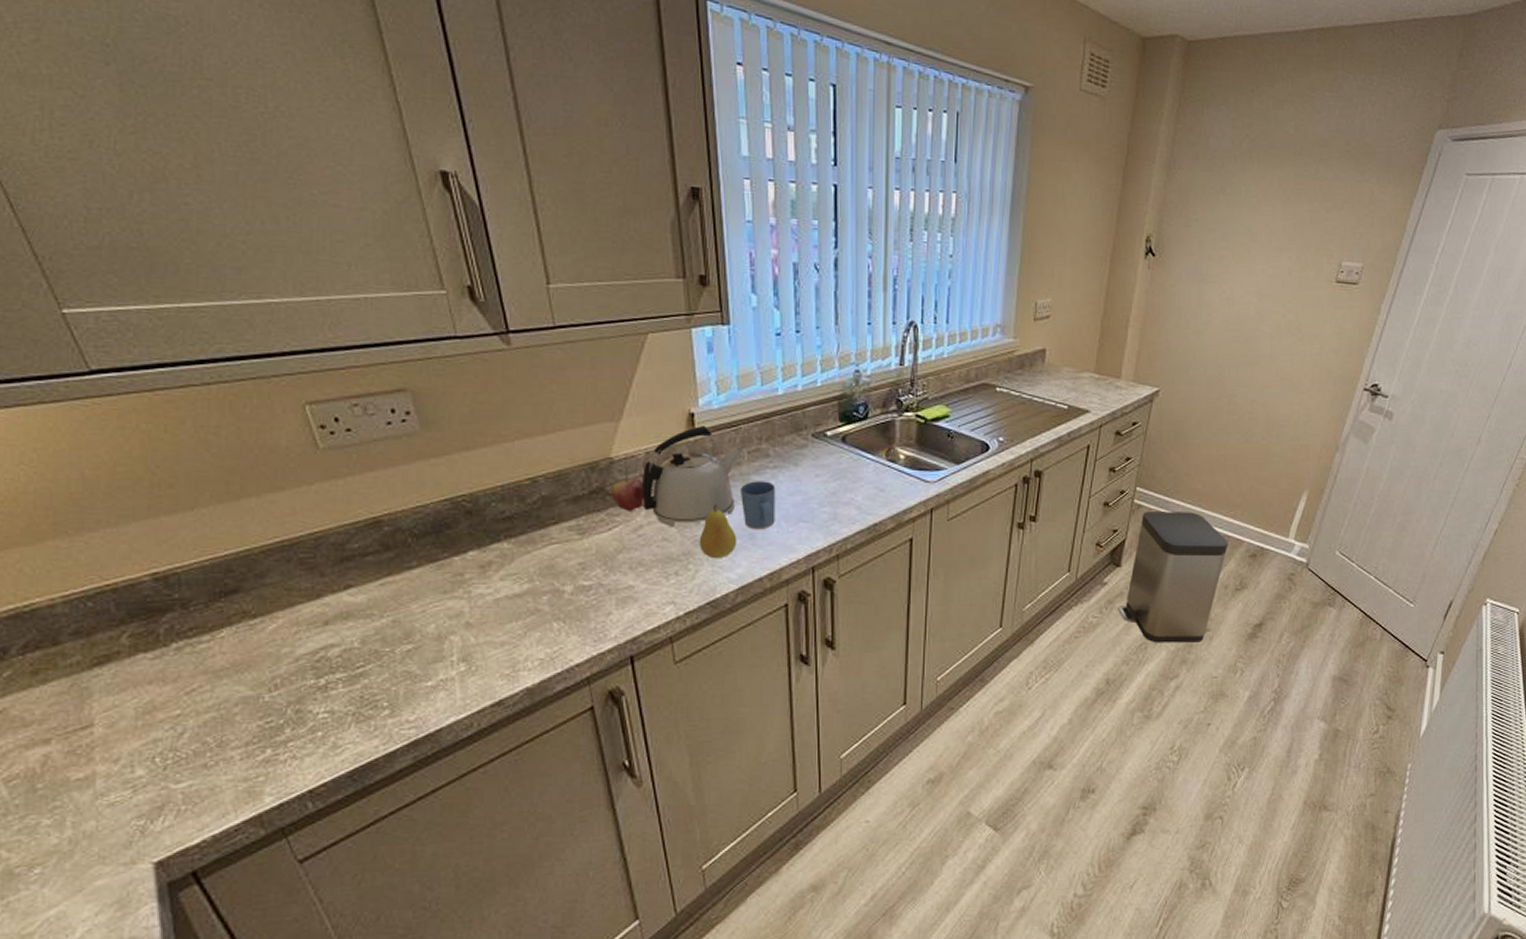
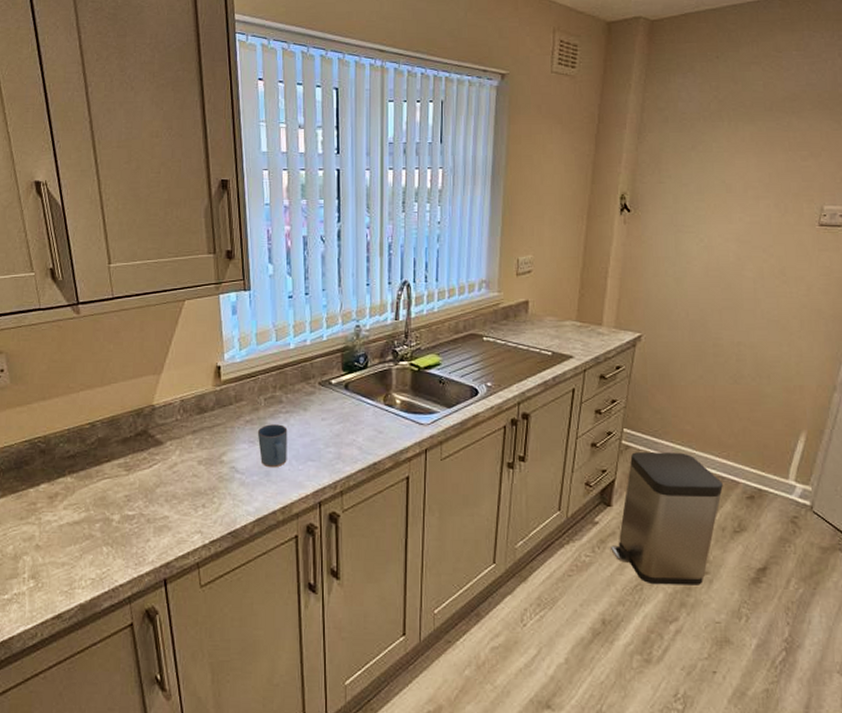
fruit: present [611,466,644,511] -> none [152,412,179,451]
kettle: present [642,425,743,525] -> none [177,376,260,463]
fruit: present [699,504,737,559] -> none [222,444,255,494]

